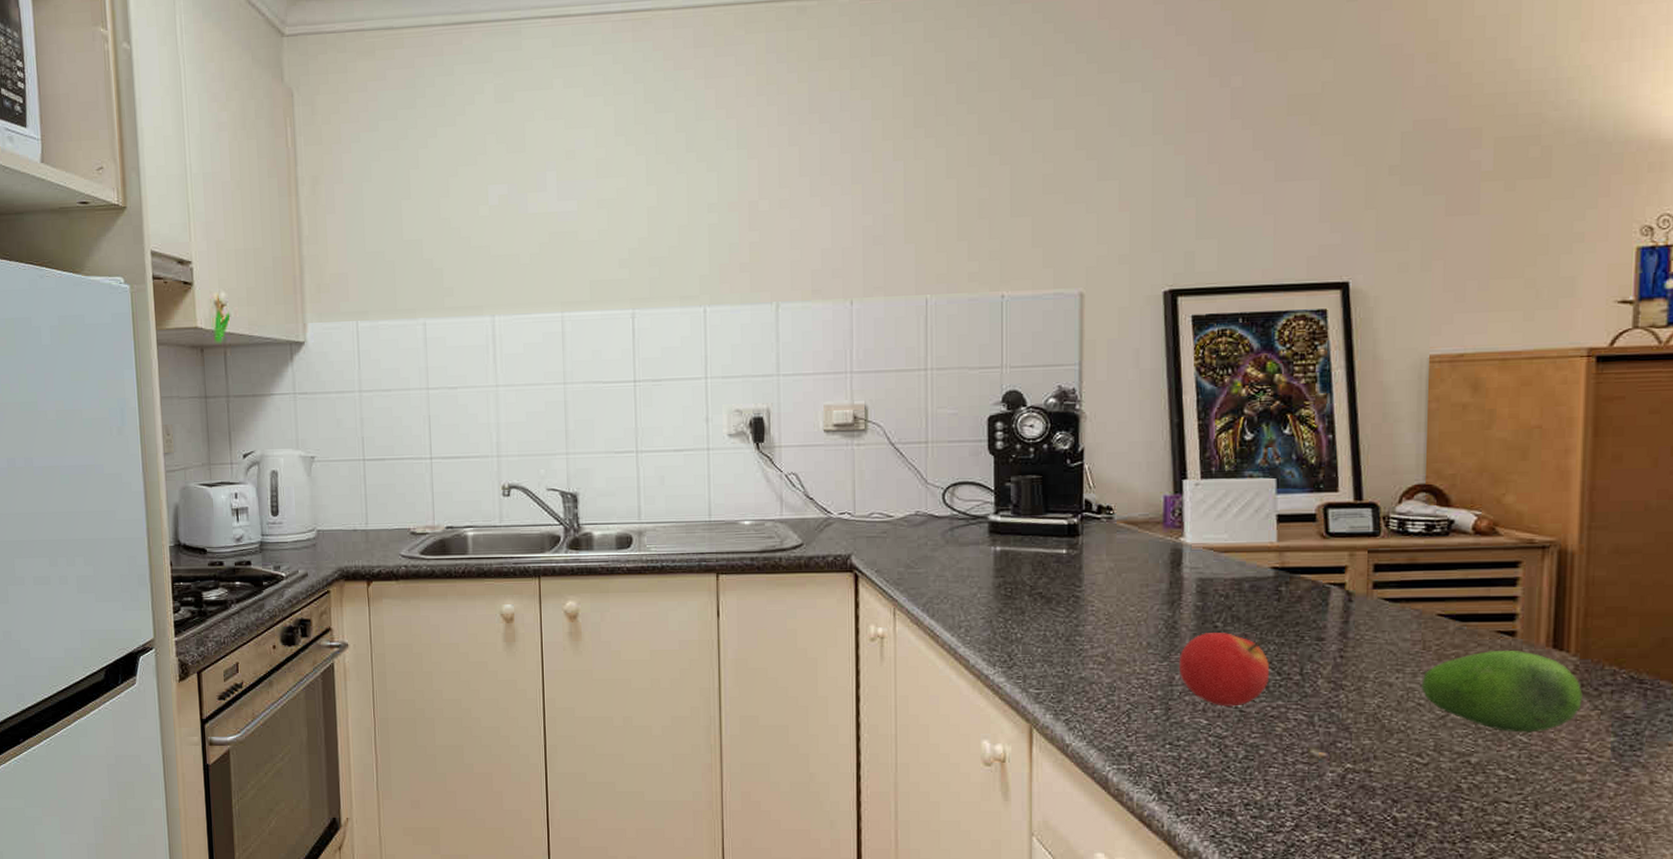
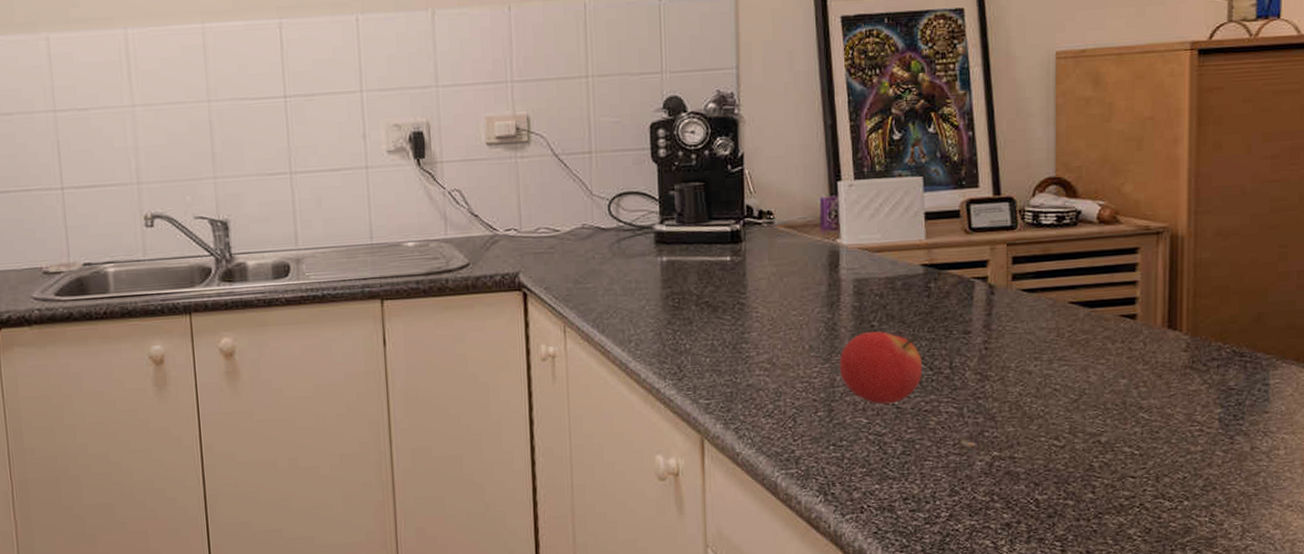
fruit: present [1421,650,1583,734] -> none [1057,332,1194,411]

